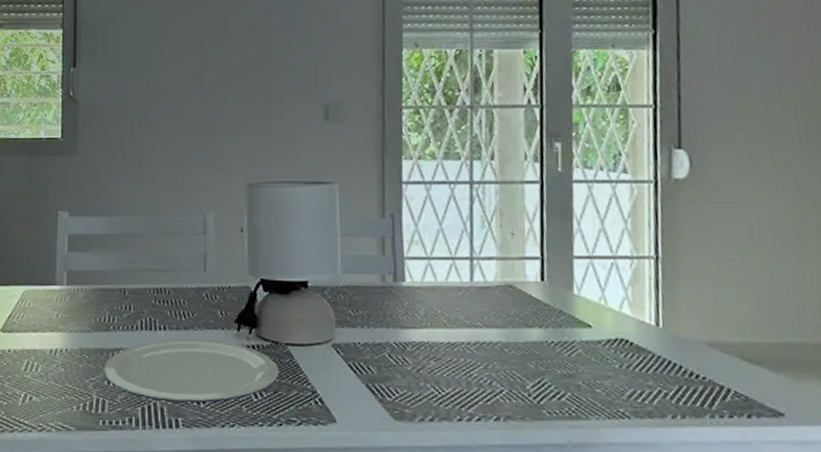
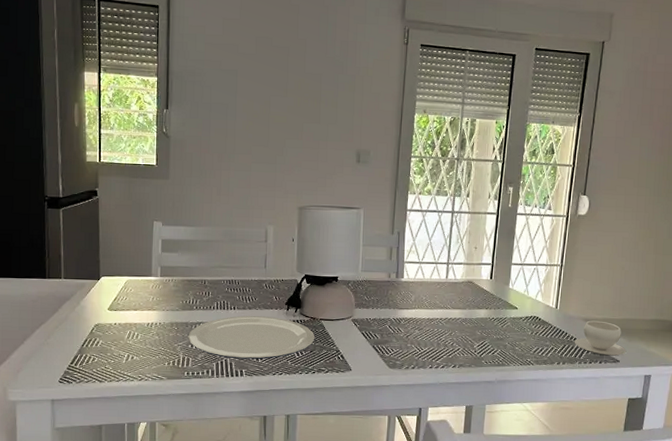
teacup: none [696,345,795,406] -> present [574,320,627,356]

